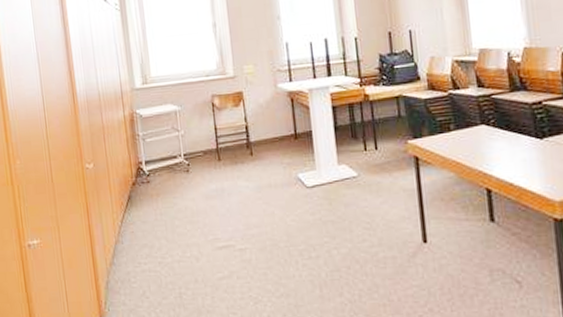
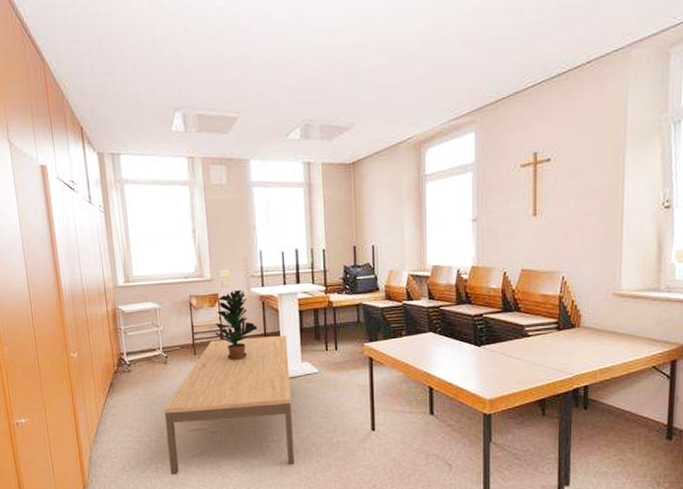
coffee table: none [187,134,336,301] -> present [164,335,295,475]
potted plant: none [240,86,287,167] -> present [214,289,258,361]

